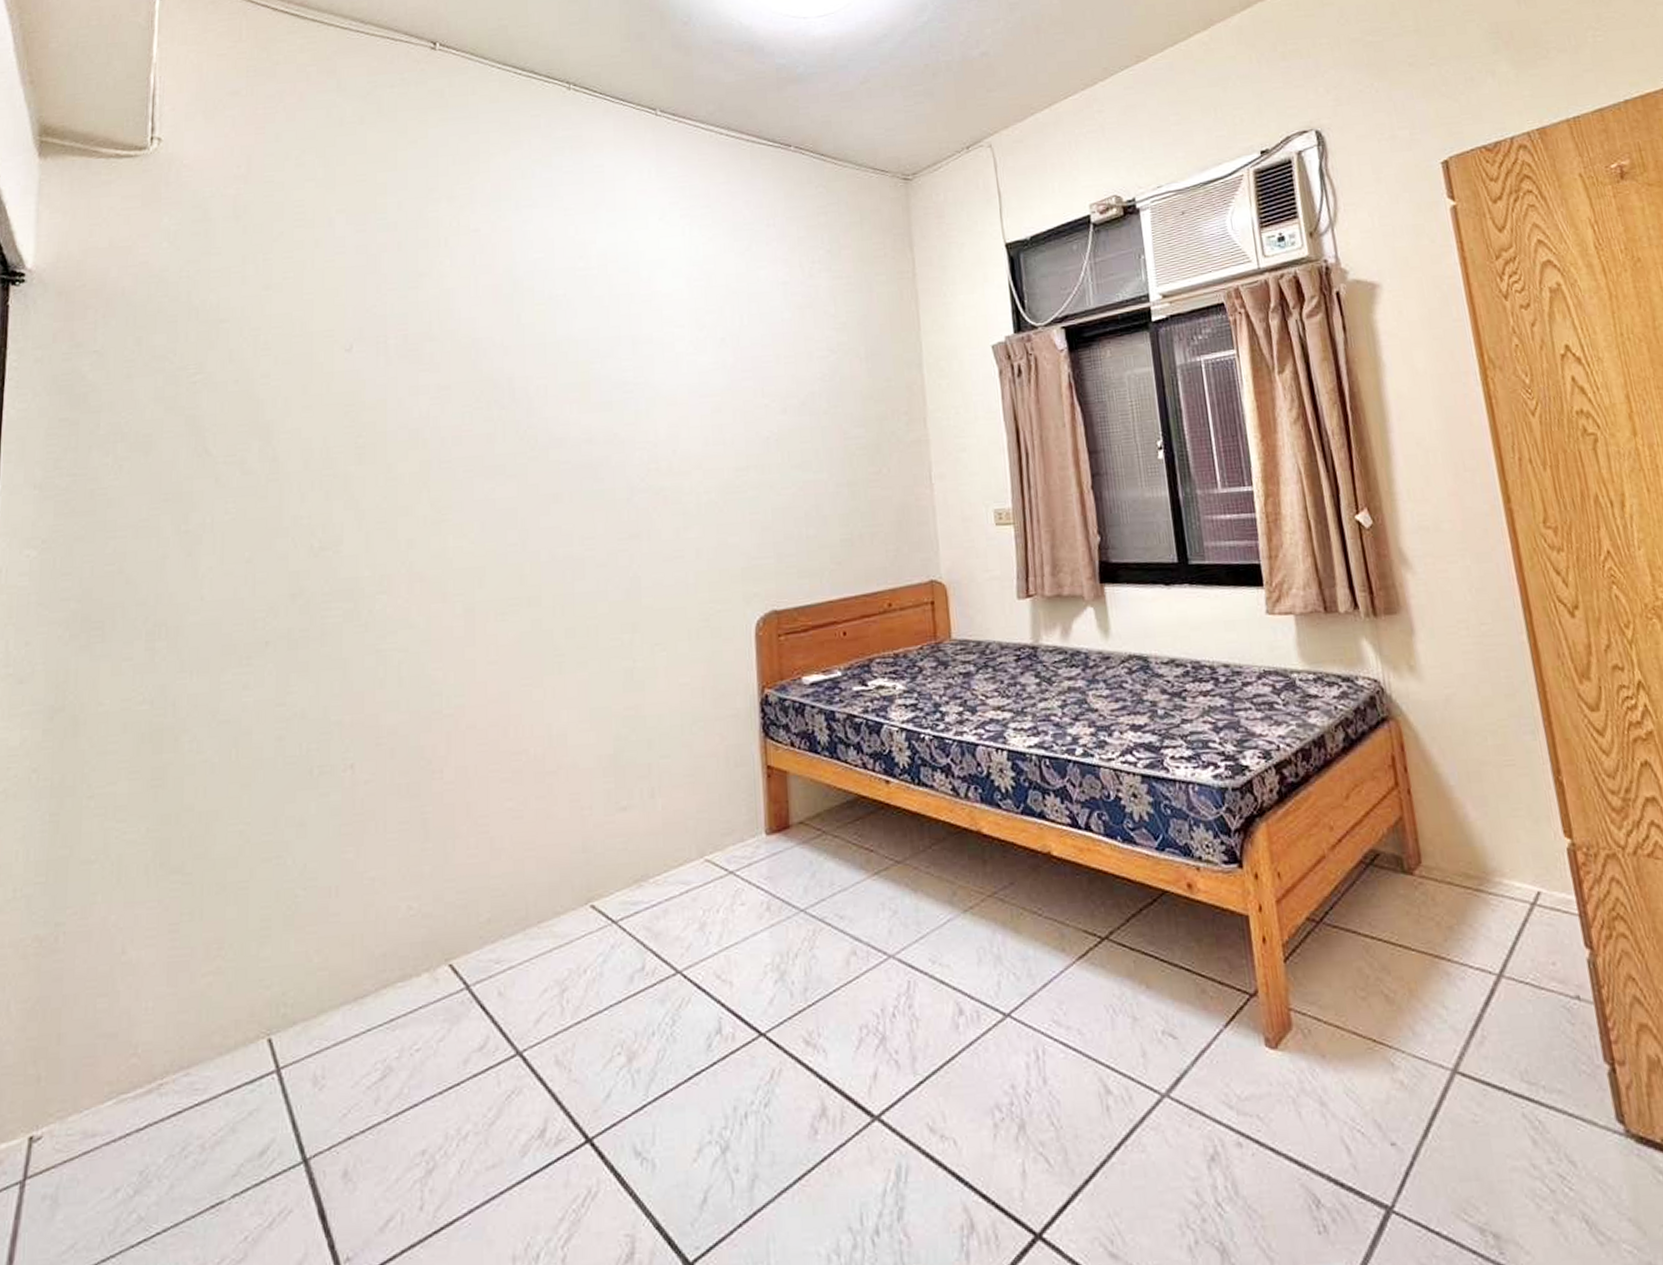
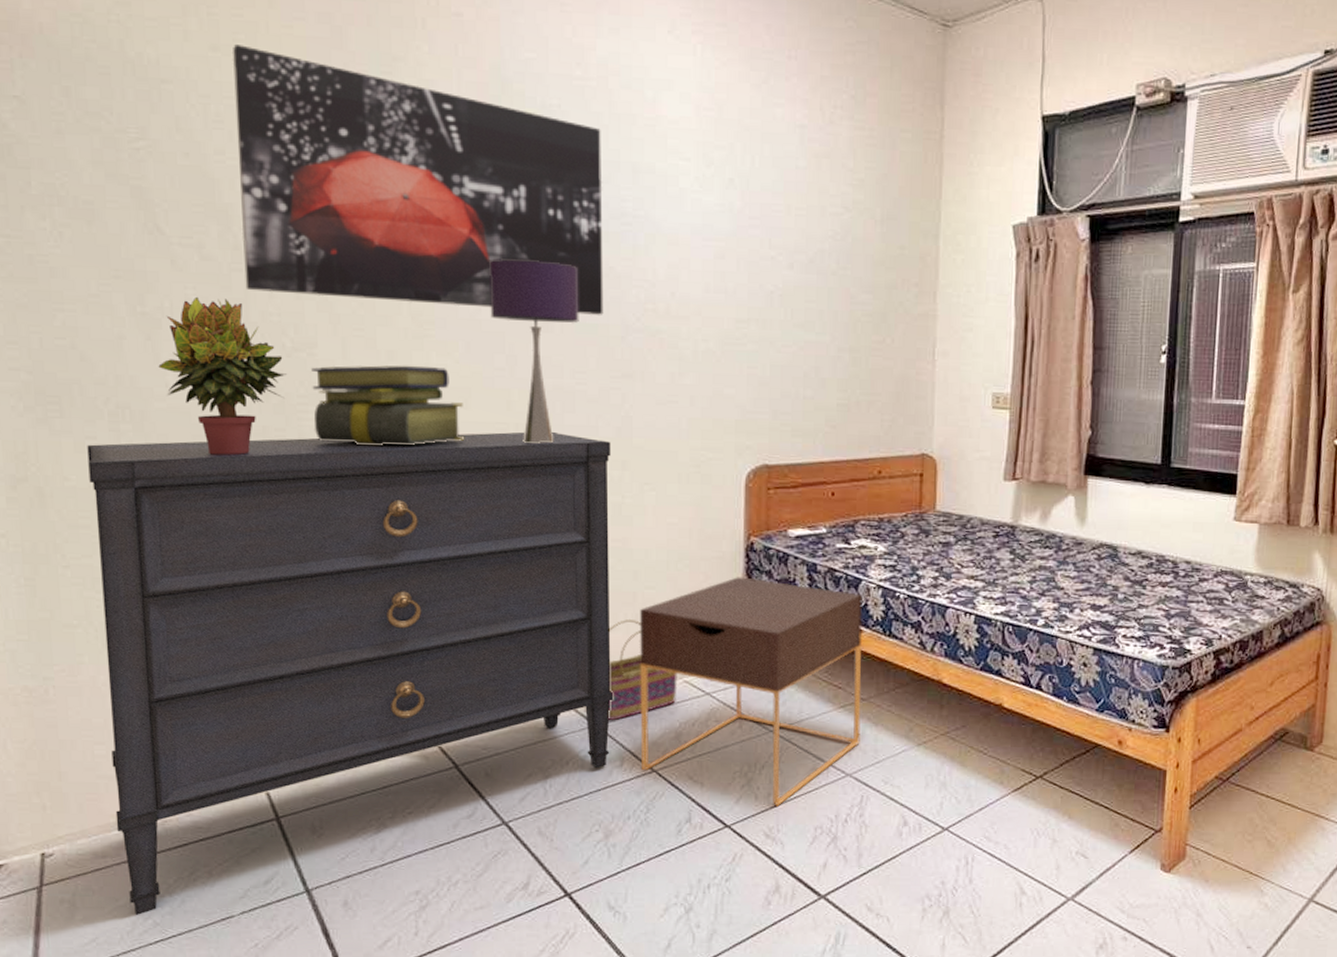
dresser: none [110,600,632,1209] -> present [87,431,614,915]
potted plant: none [196,508,313,664] -> present [158,297,286,456]
wall art: none [280,281,610,498] -> present [233,44,604,315]
stack of books: none [336,550,479,638] -> present [311,365,465,446]
table lamp: none [503,435,587,616] -> present [489,258,579,444]
basket: none [624,793,699,914] -> present [608,618,677,720]
nightstand: none [656,734,900,1004] -> present [639,577,863,807]

